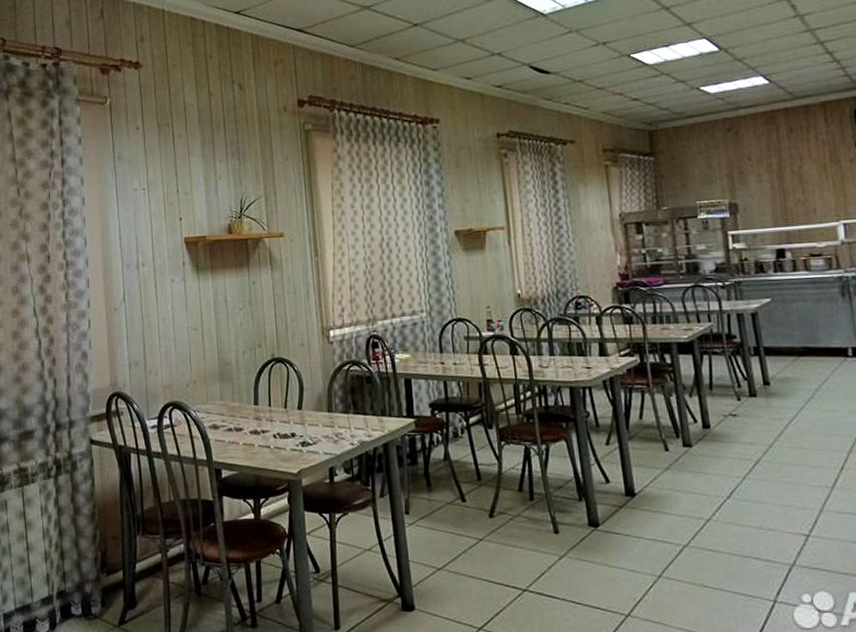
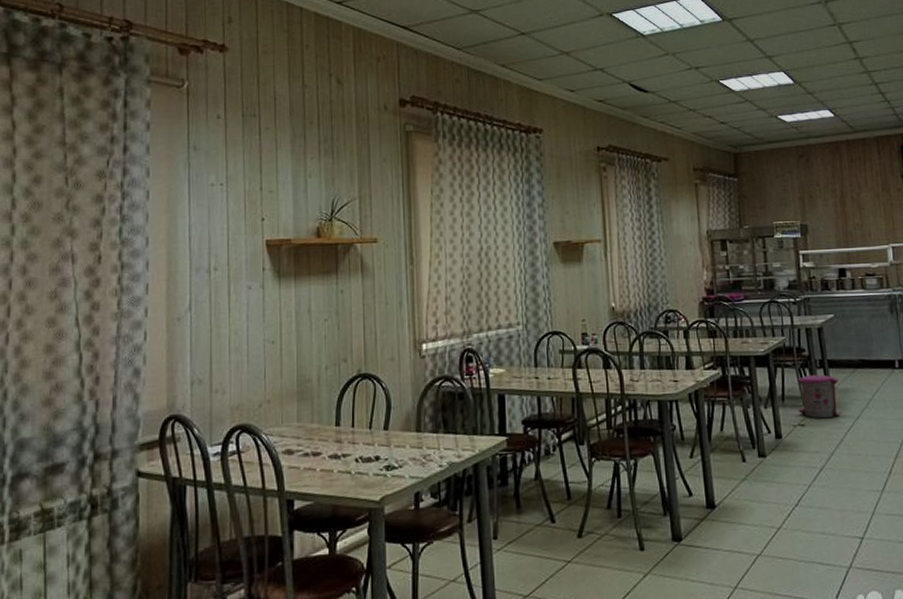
trash can: none [728,362,779,409] -> present [798,374,839,419]

